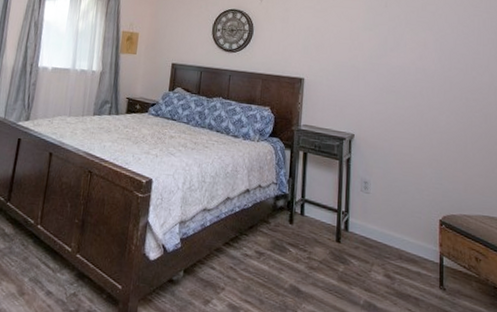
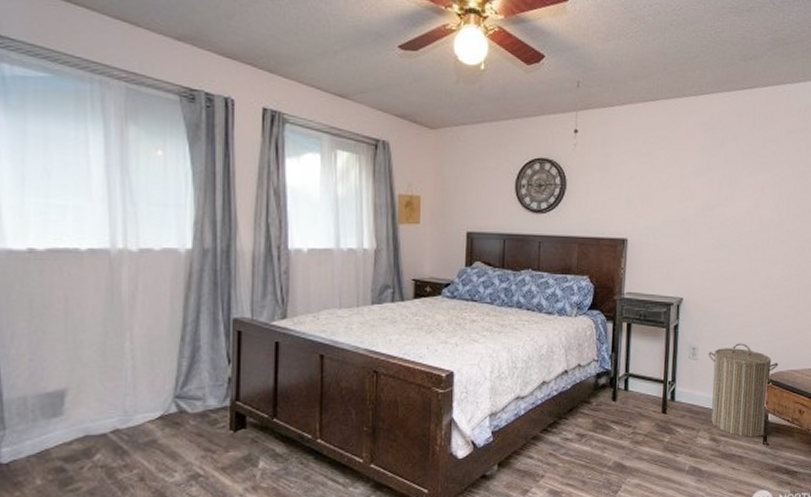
laundry hamper: none [380,181,451,280] -> present [708,343,779,437]

